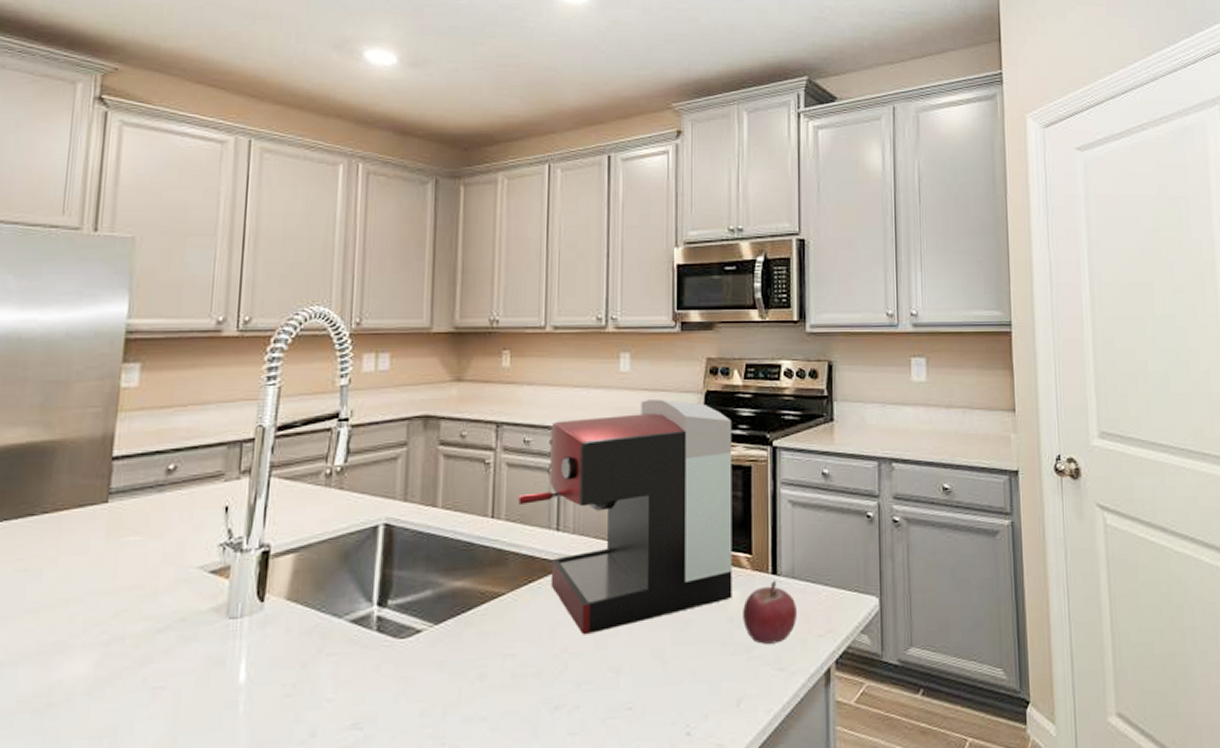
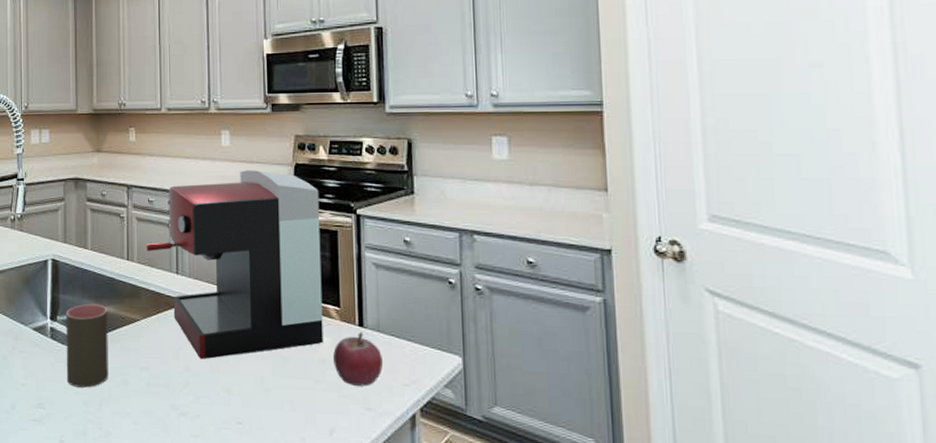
cup: none [397,578,462,693] -> present [66,303,109,388]

